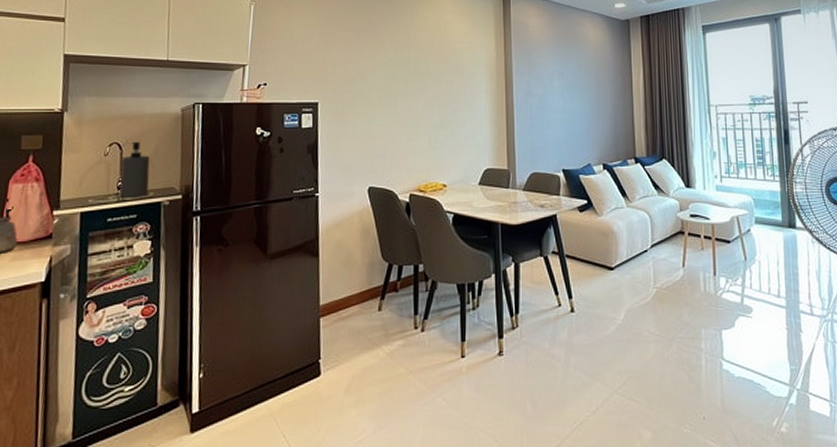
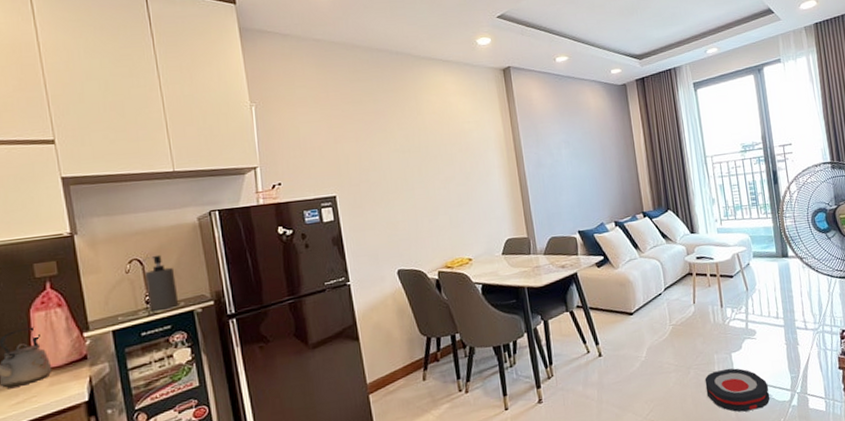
robot vacuum: none [688,347,764,402] -> present [704,368,770,412]

